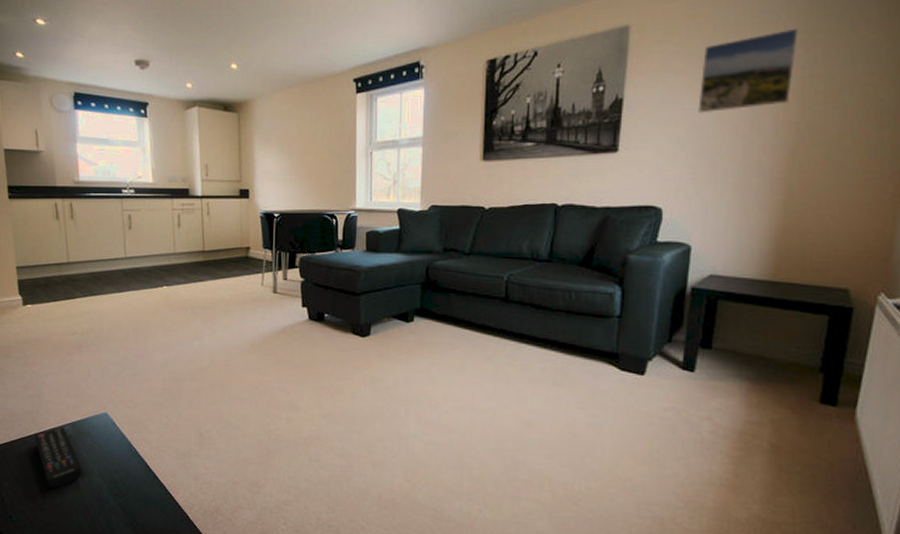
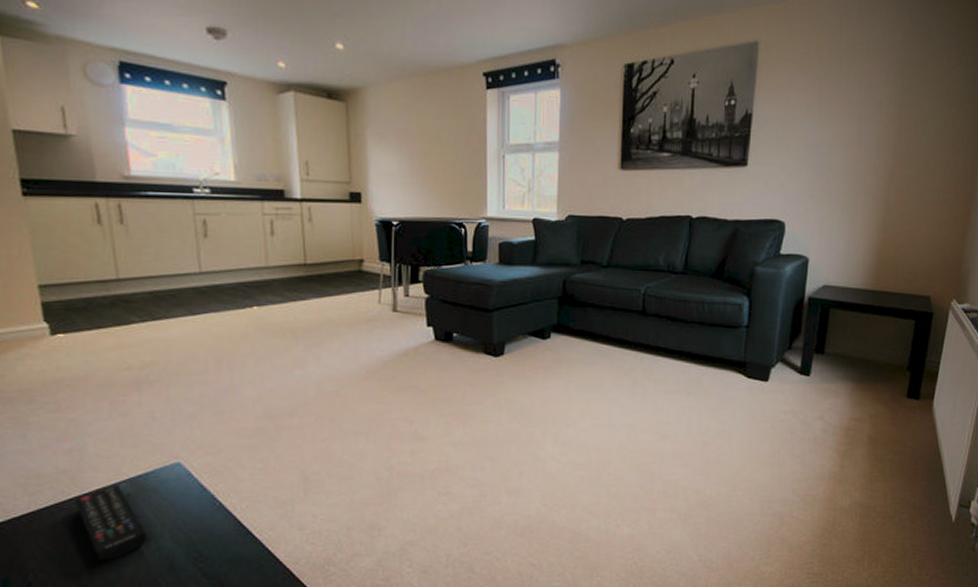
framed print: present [698,28,798,113] -> none [816,58,897,133]

